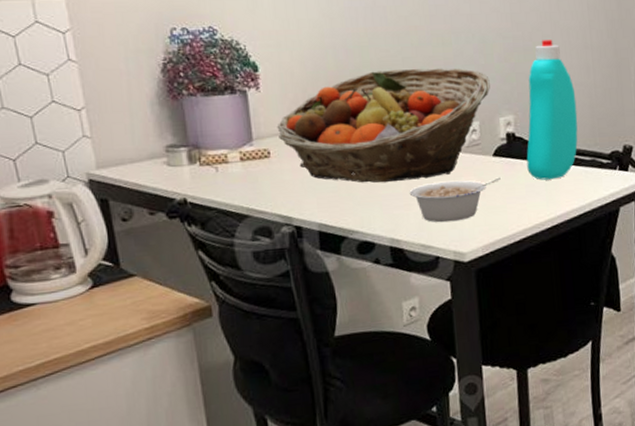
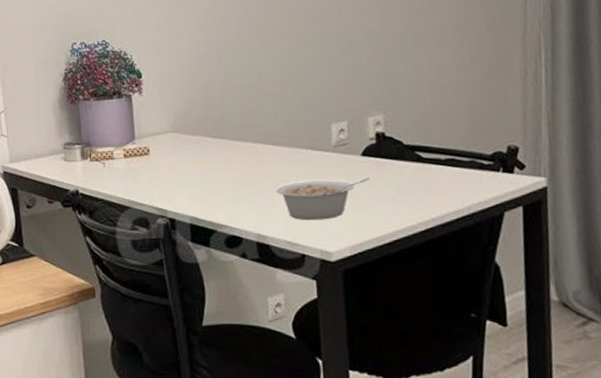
fruit basket: present [277,68,490,183] -> none [156,70,359,180]
bottle: present [526,40,578,180] -> none [397,38,455,181]

